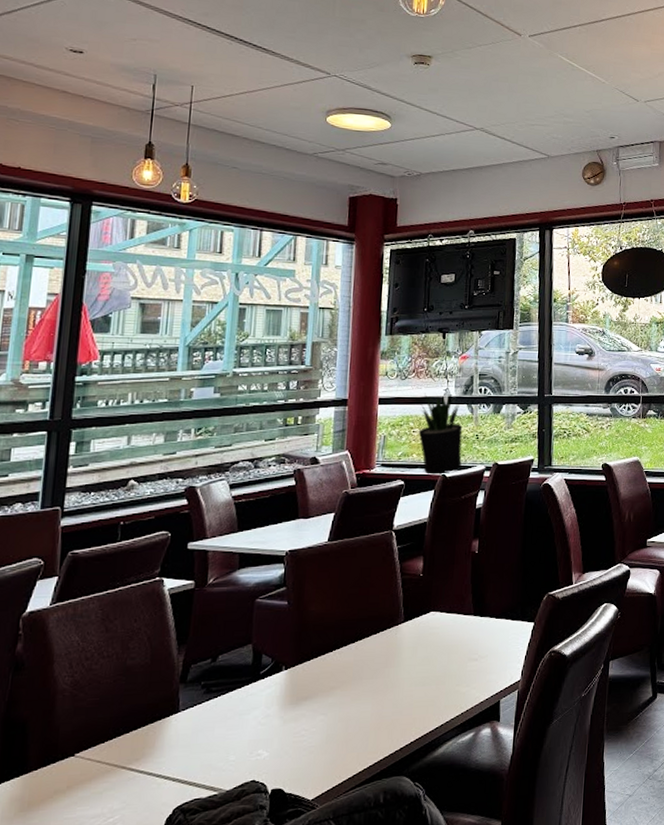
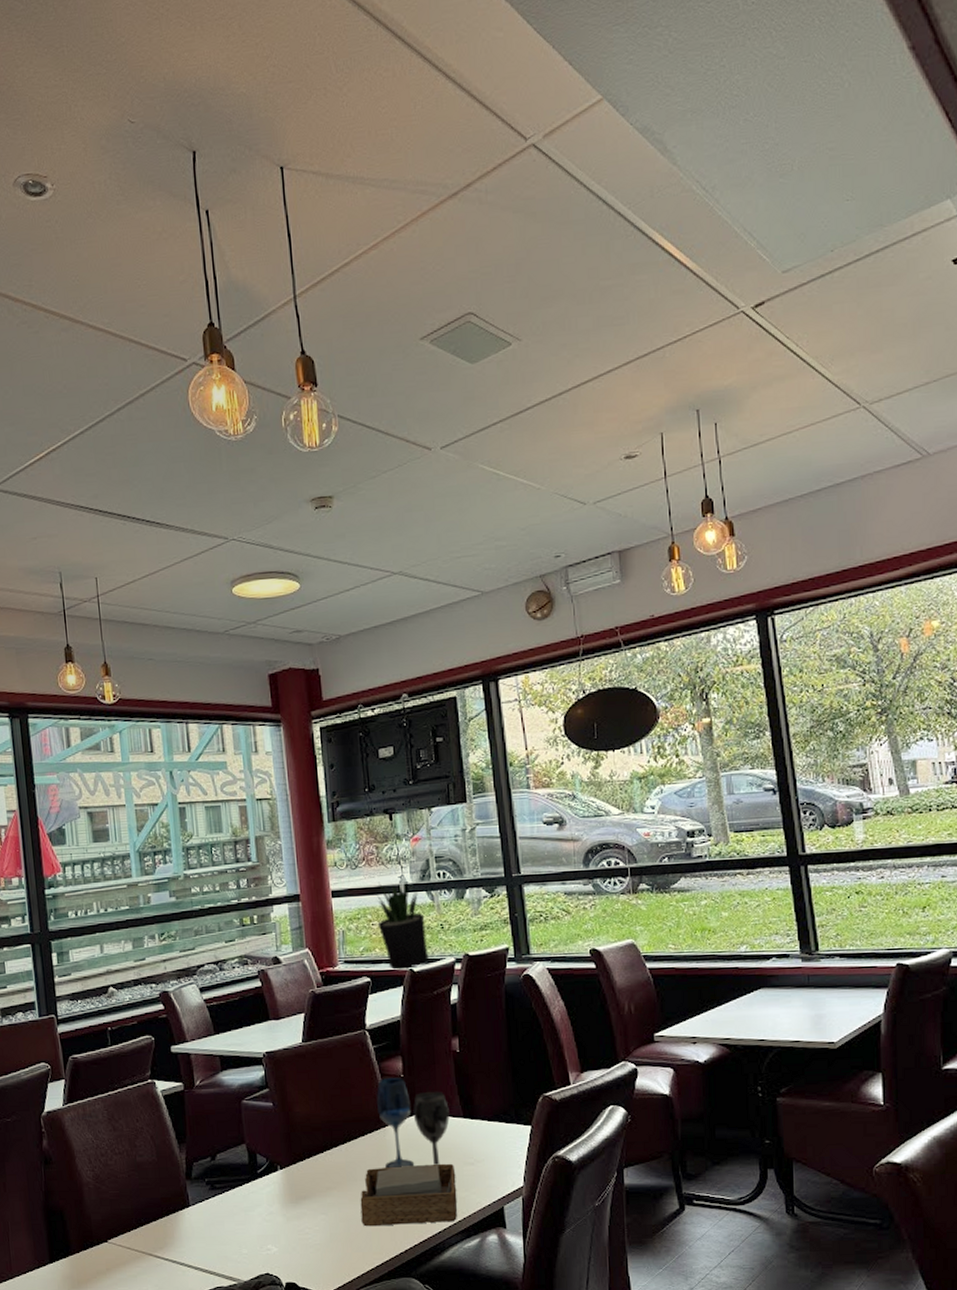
napkin holder: none [361,659,460,726] -> present [360,1163,457,1227]
wineglass: none [392,577,426,667] -> present [376,1078,415,1169]
wine glass: none [426,590,462,662] -> present [413,1091,450,1165]

